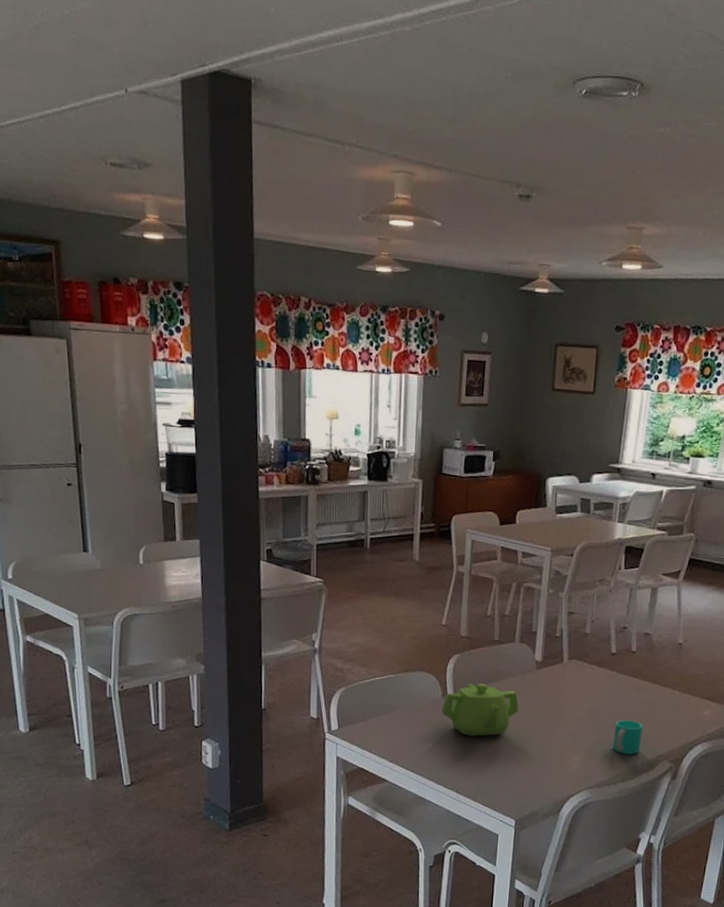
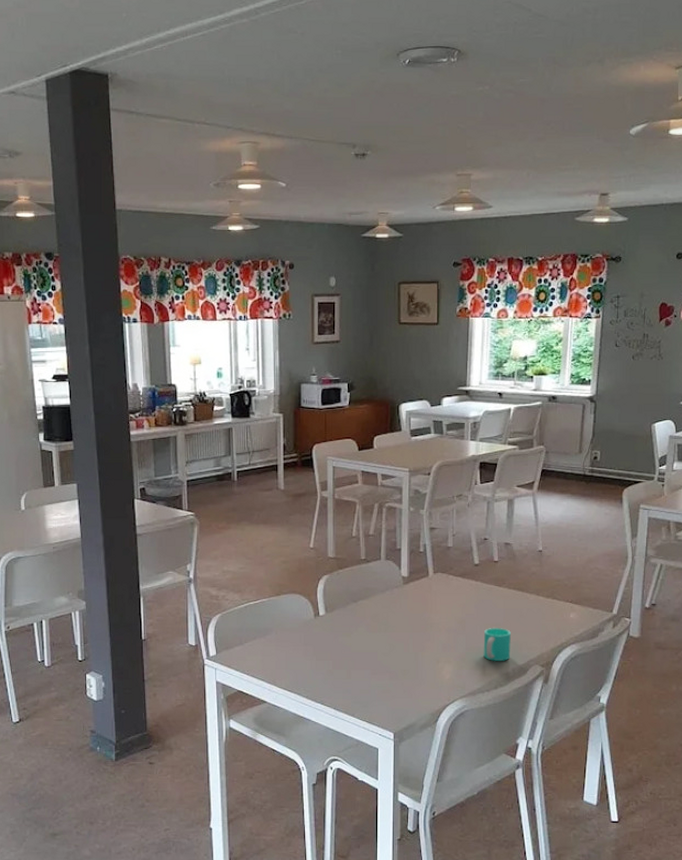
teapot: present [441,683,519,737] -> none [315,602,390,653]

